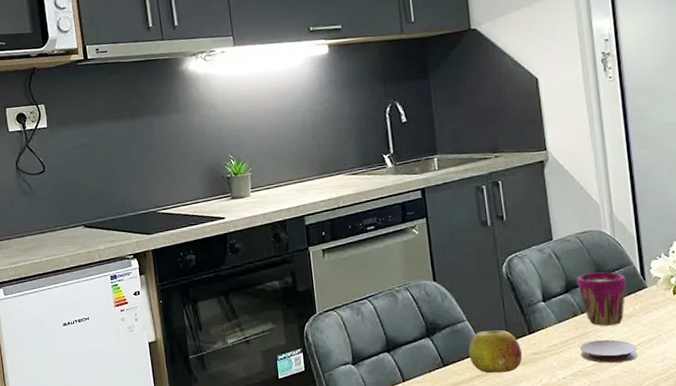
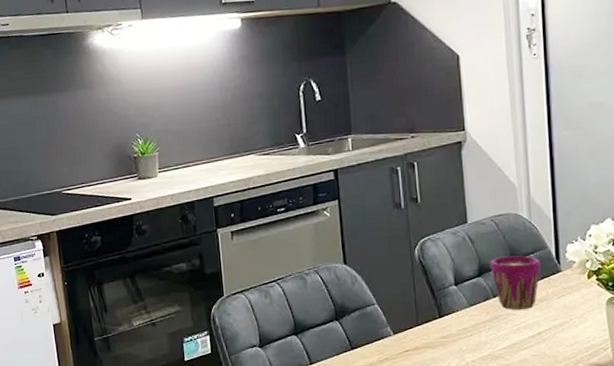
fruit: present [468,330,523,374] -> none [377,313,432,357]
coaster: present [579,339,638,363] -> none [489,323,549,347]

